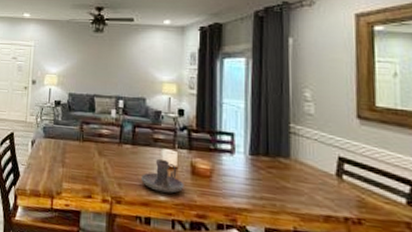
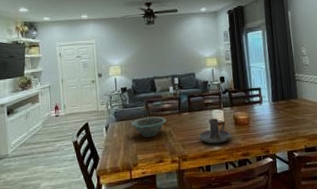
decorative bowl: none [60,139,103,166] -> present [130,116,167,138]

